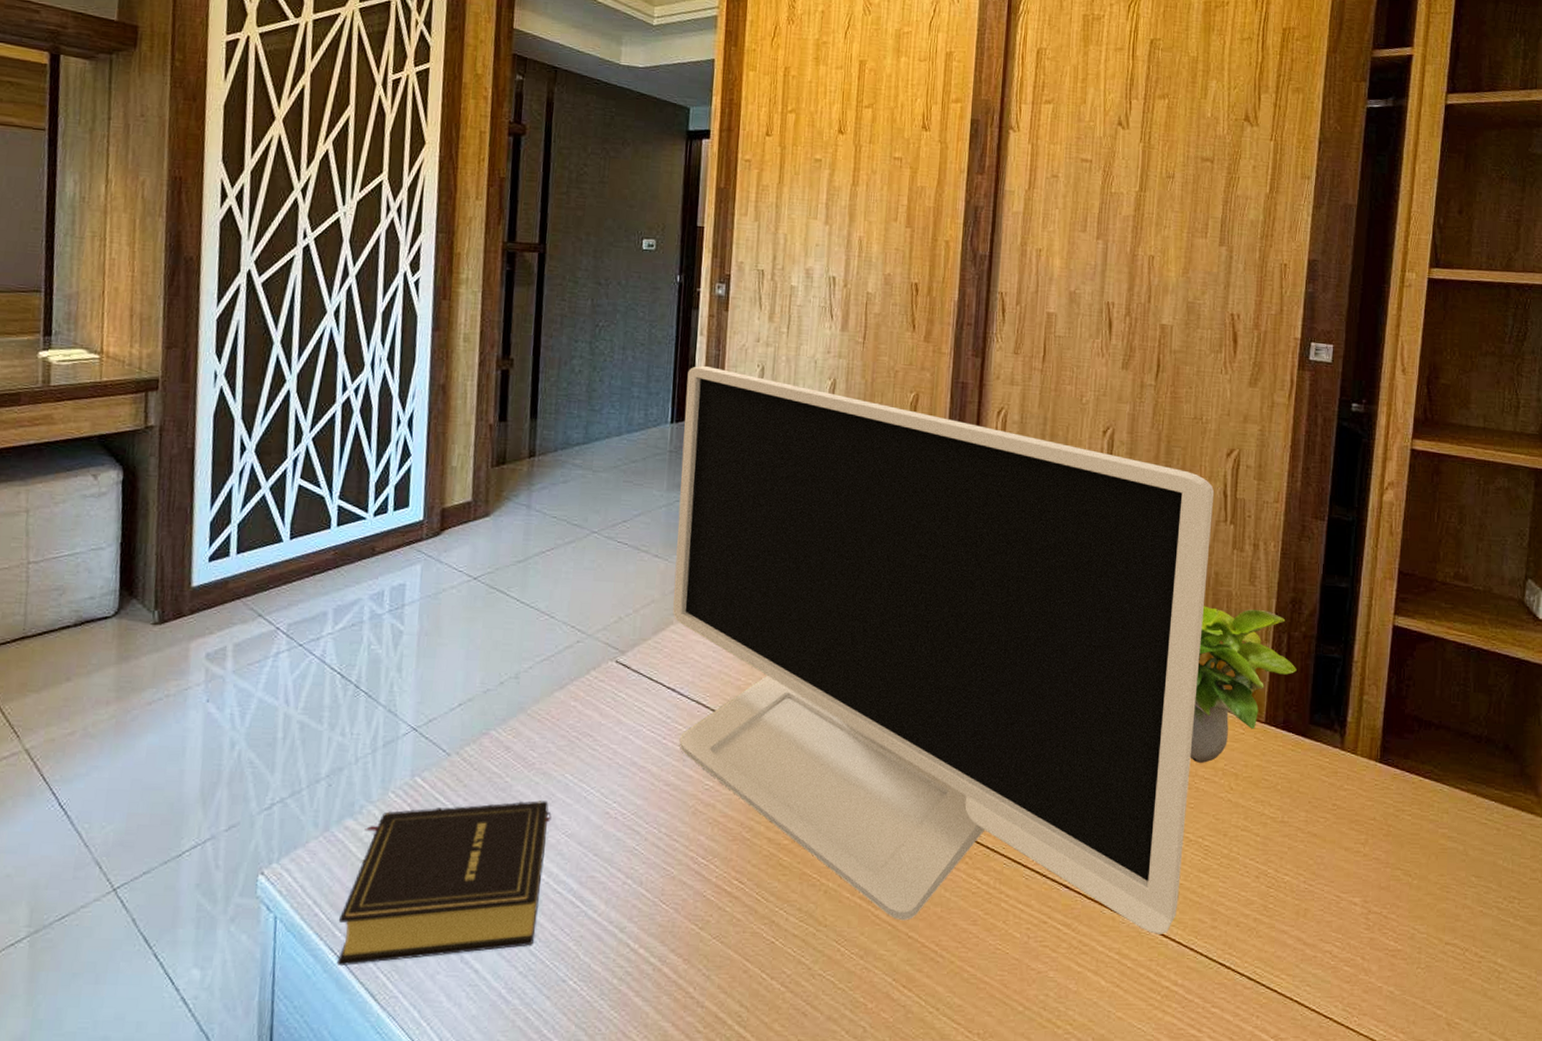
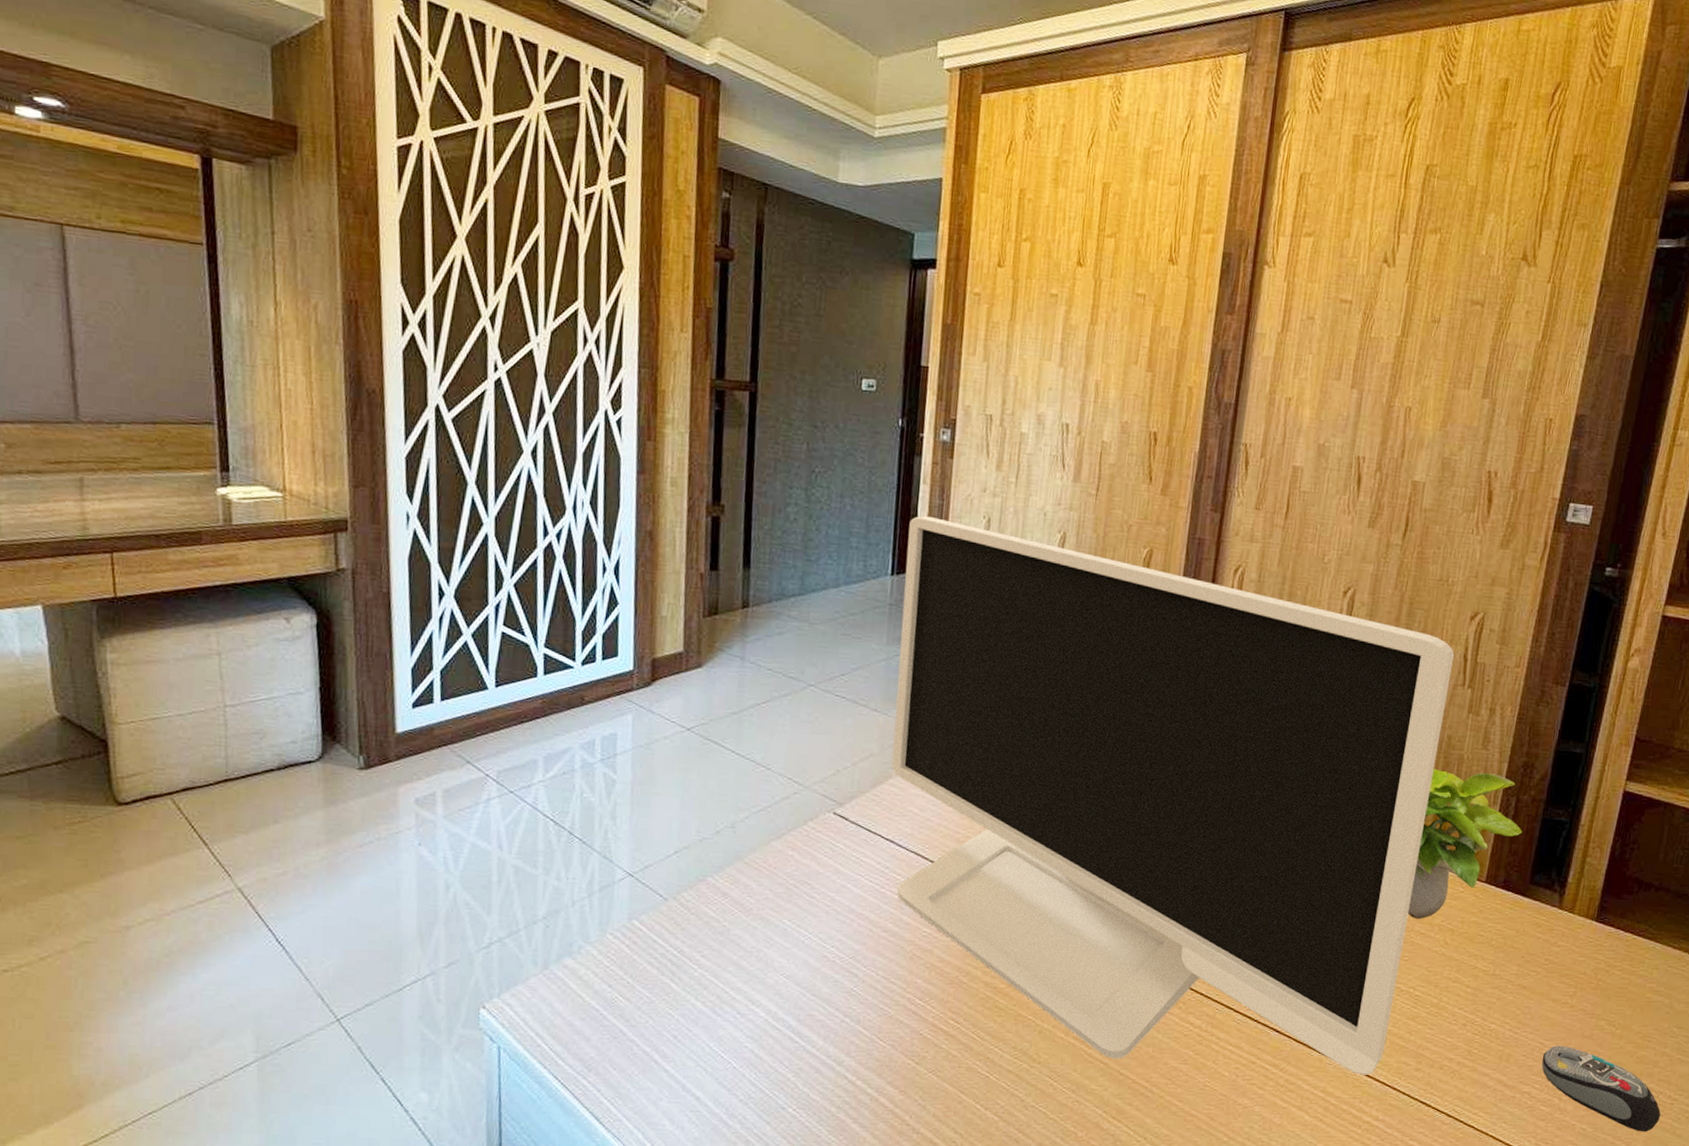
book: present [336,801,552,966] -> none [561,944,770,1092]
computer mouse: none [1340,899,1470,995] -> present [1541,1046,1661,1132]

